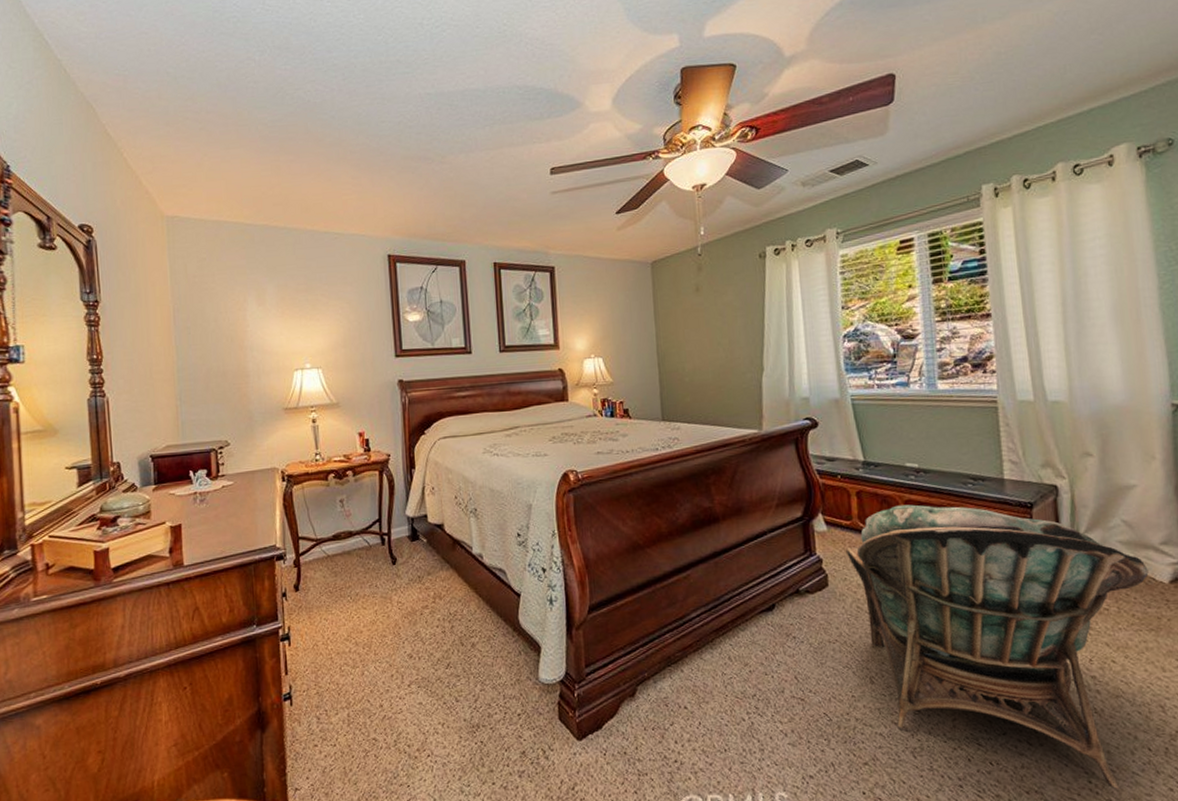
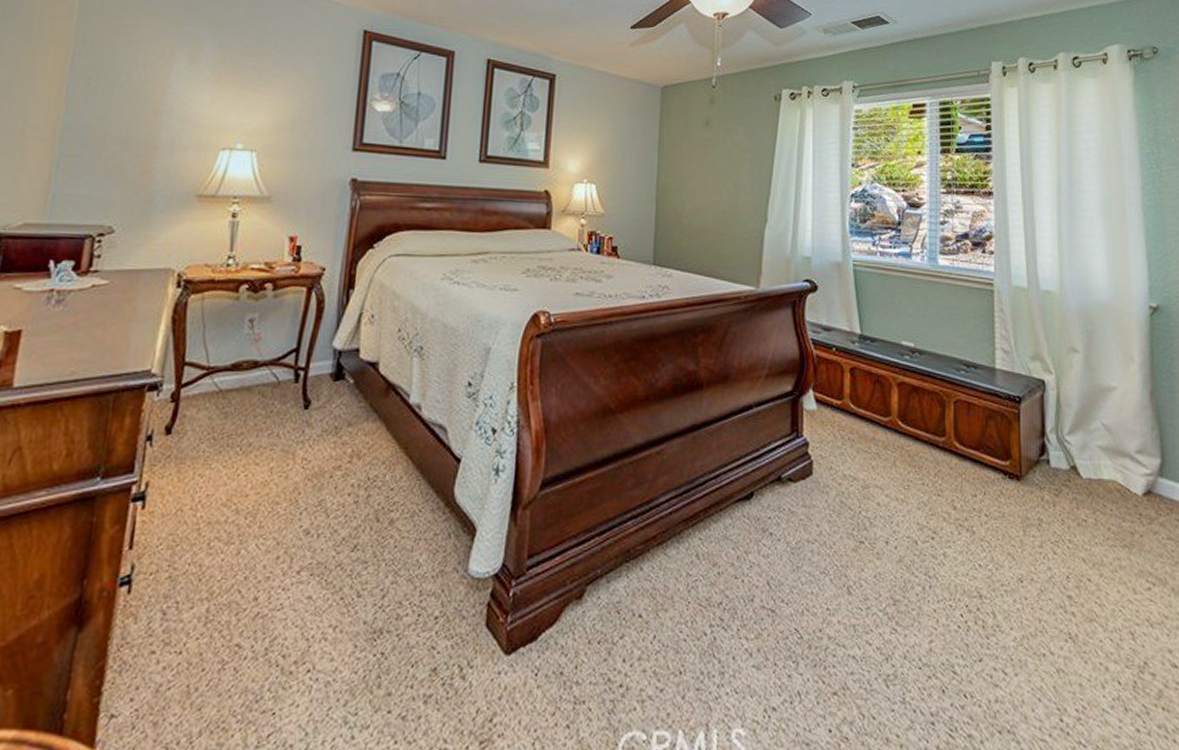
armchair: present [846,504,1149,790] -> none [835,387,1124,731]

